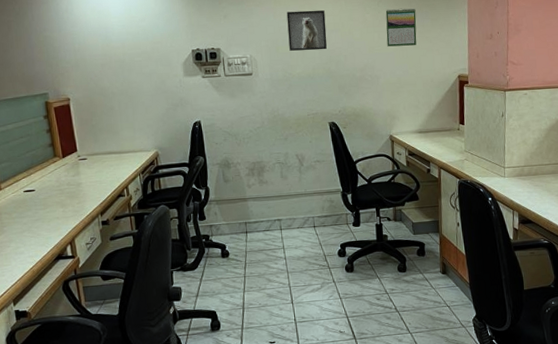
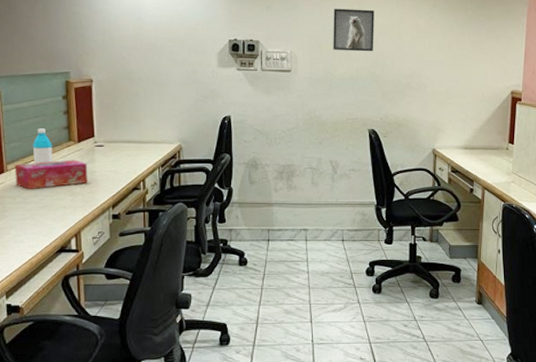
tissue box: none [7,174,76,205] -> present [14,159,88,190]
water bottle: none [21,147,42,181] -> present [32,128,53,164]
calendar: present [385,8,417,47] -> none [438,15,471,55]

